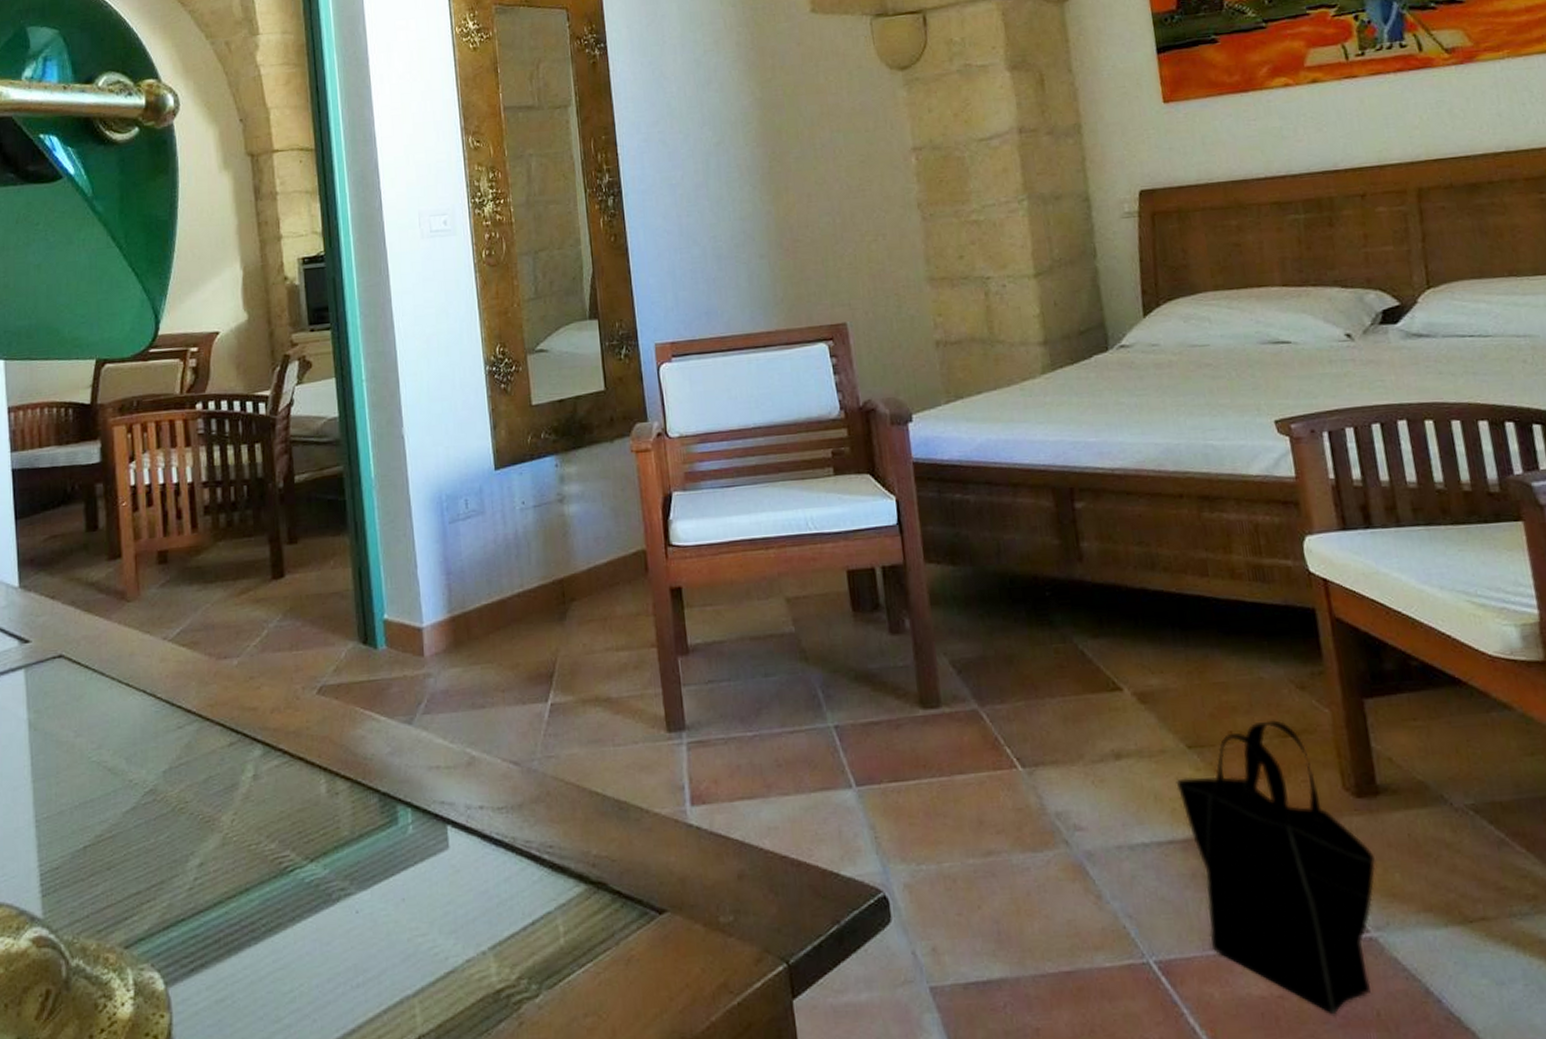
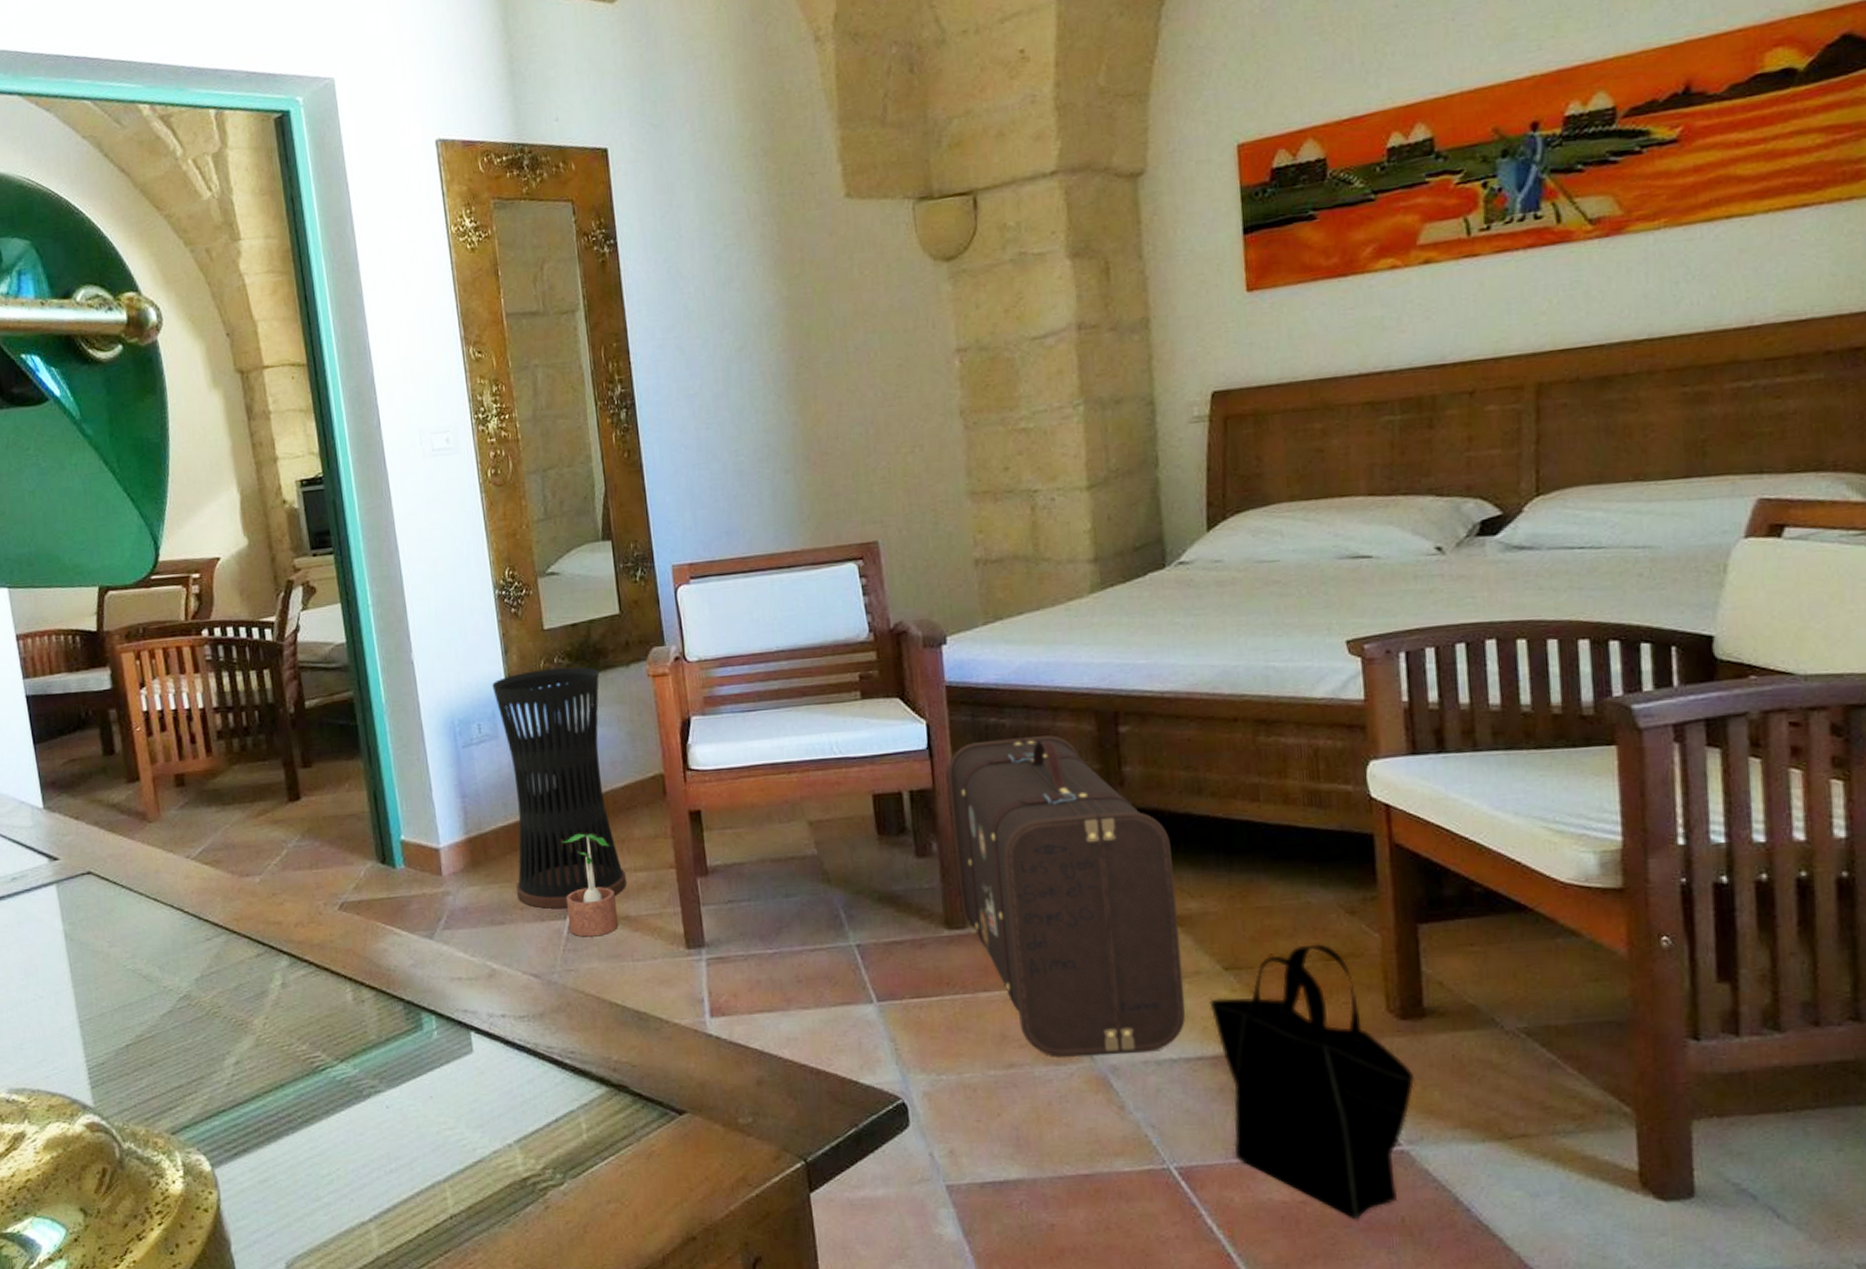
umbrella stand: none [480,442,608,691] -> present [492,667,627,909]
potted plant: none [544,611,600,721] -> present [561,833,619,937]
suitcase: none [917,511,1155,842] -> present [948,735,1186,1056]

